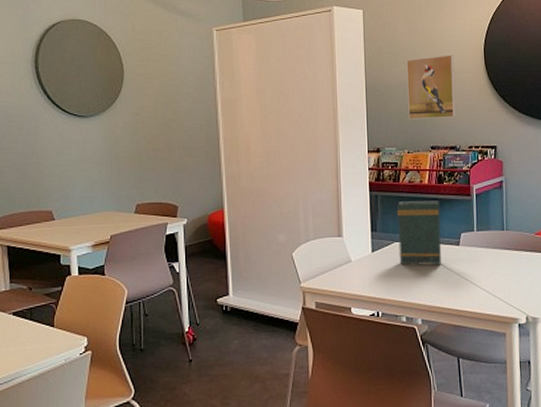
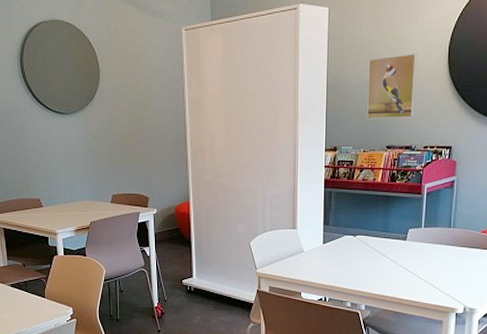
book: present [397,201,442,266] -> none [348,198,391,258]

